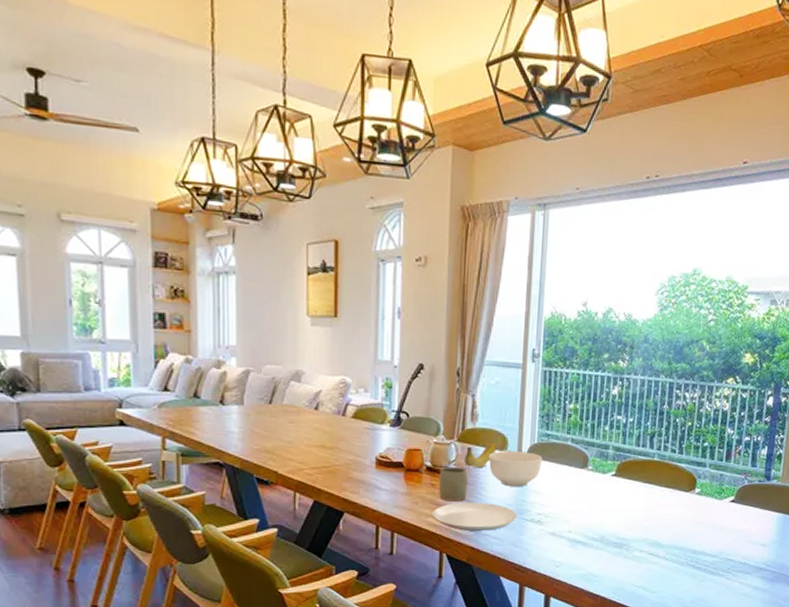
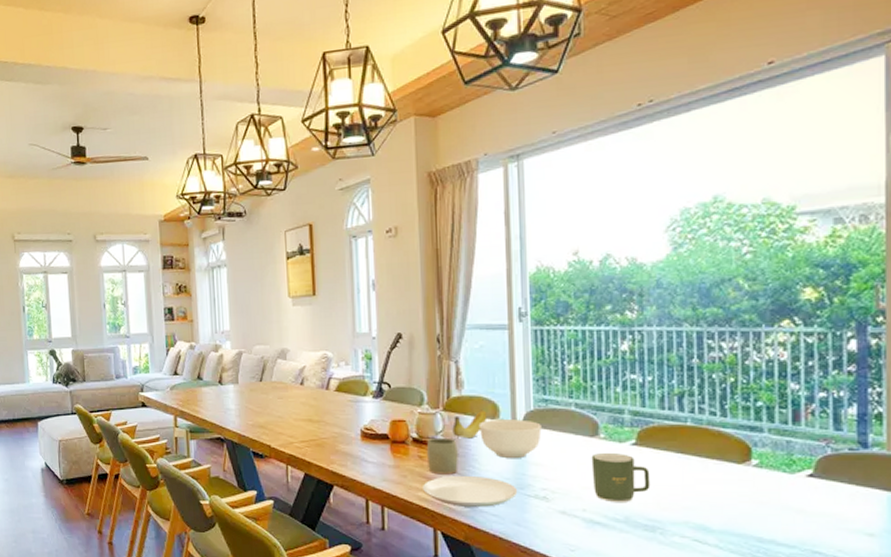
mug: none [579,483,623,524] -> present [591,453,650,502]

